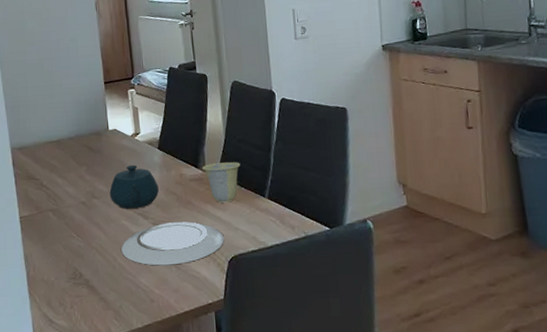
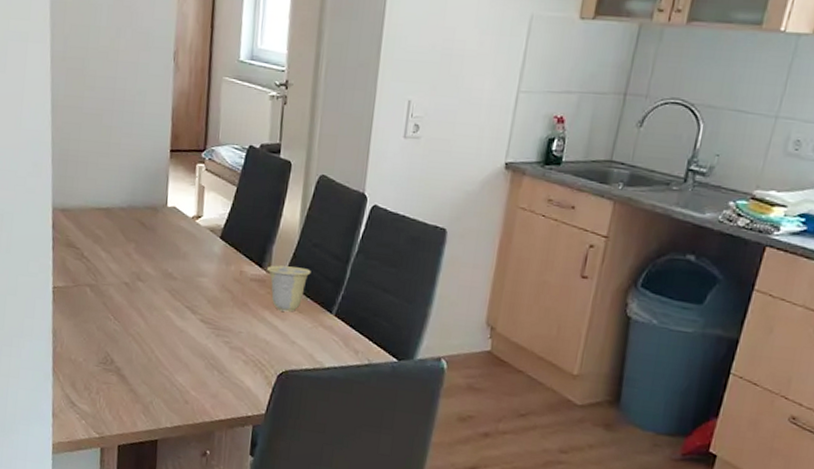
teapot: present [109,164,159,209] -> none [157,250,214,301]
plate: present [121,222,224,266] -> none [161,322,278,369]

